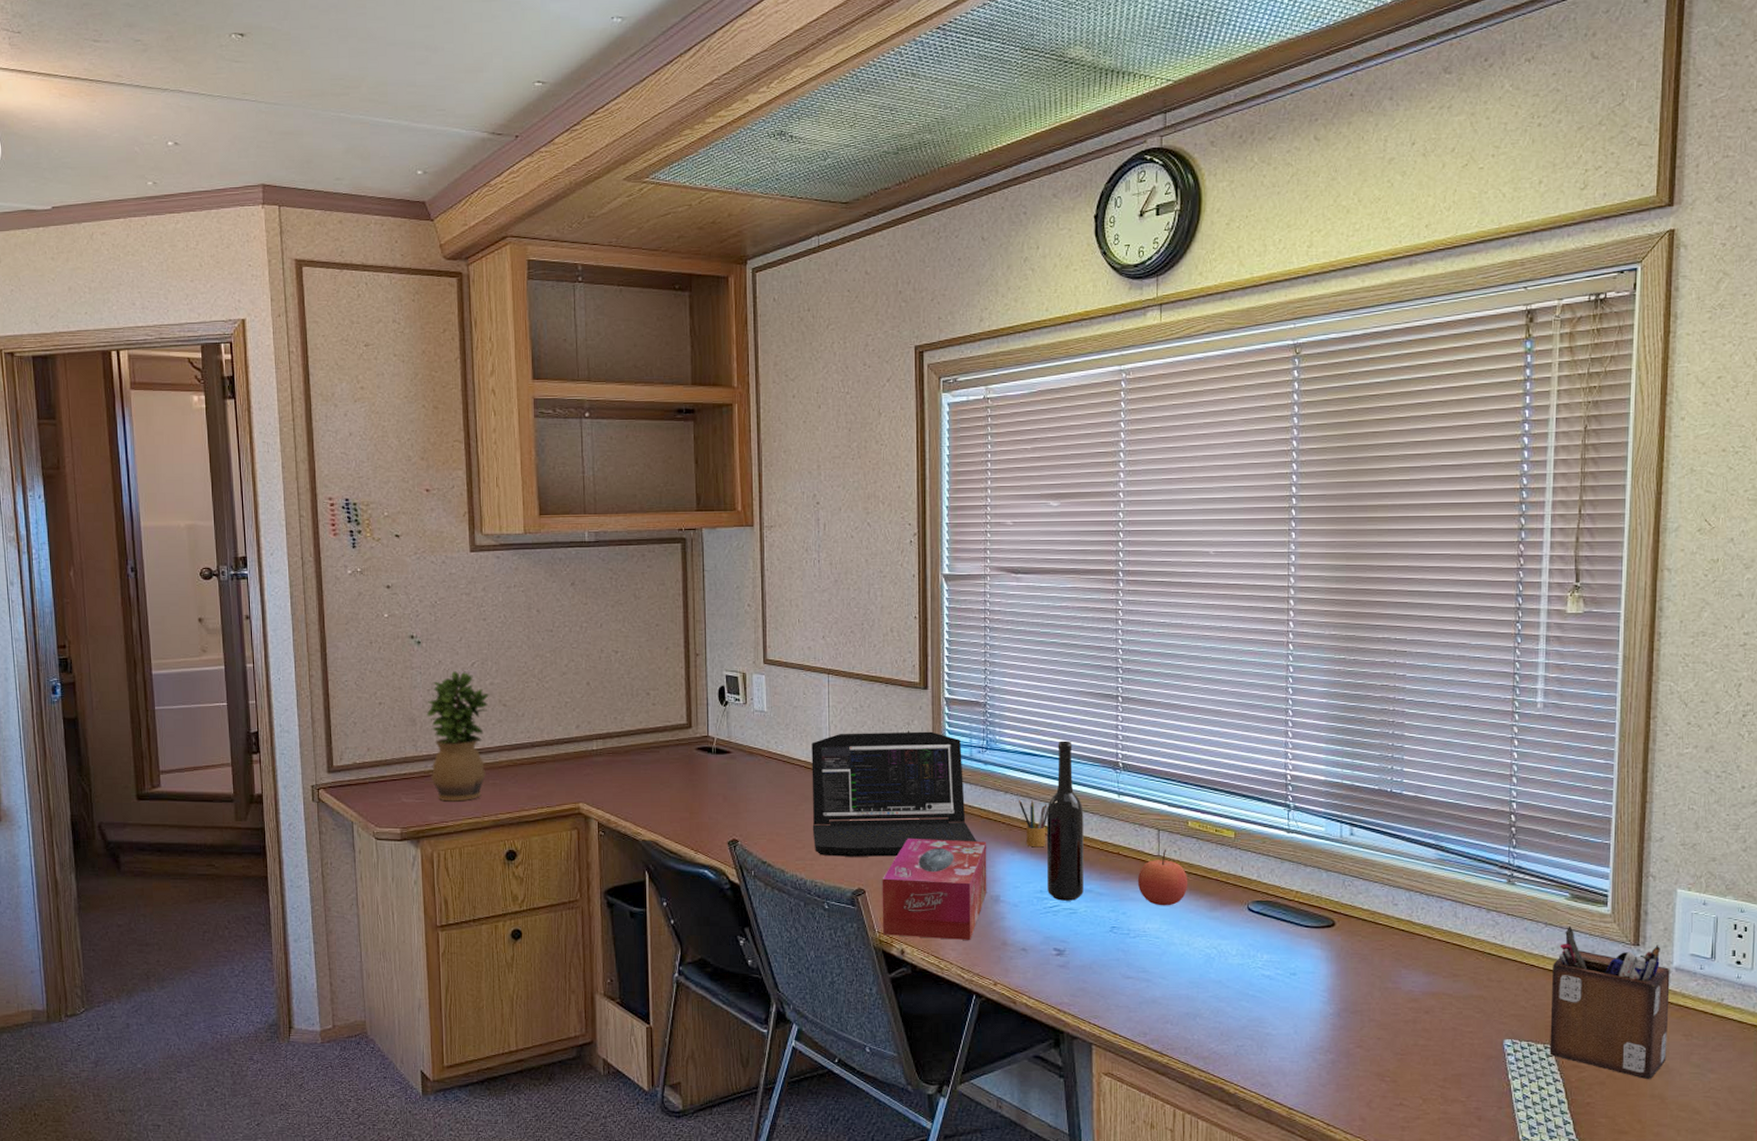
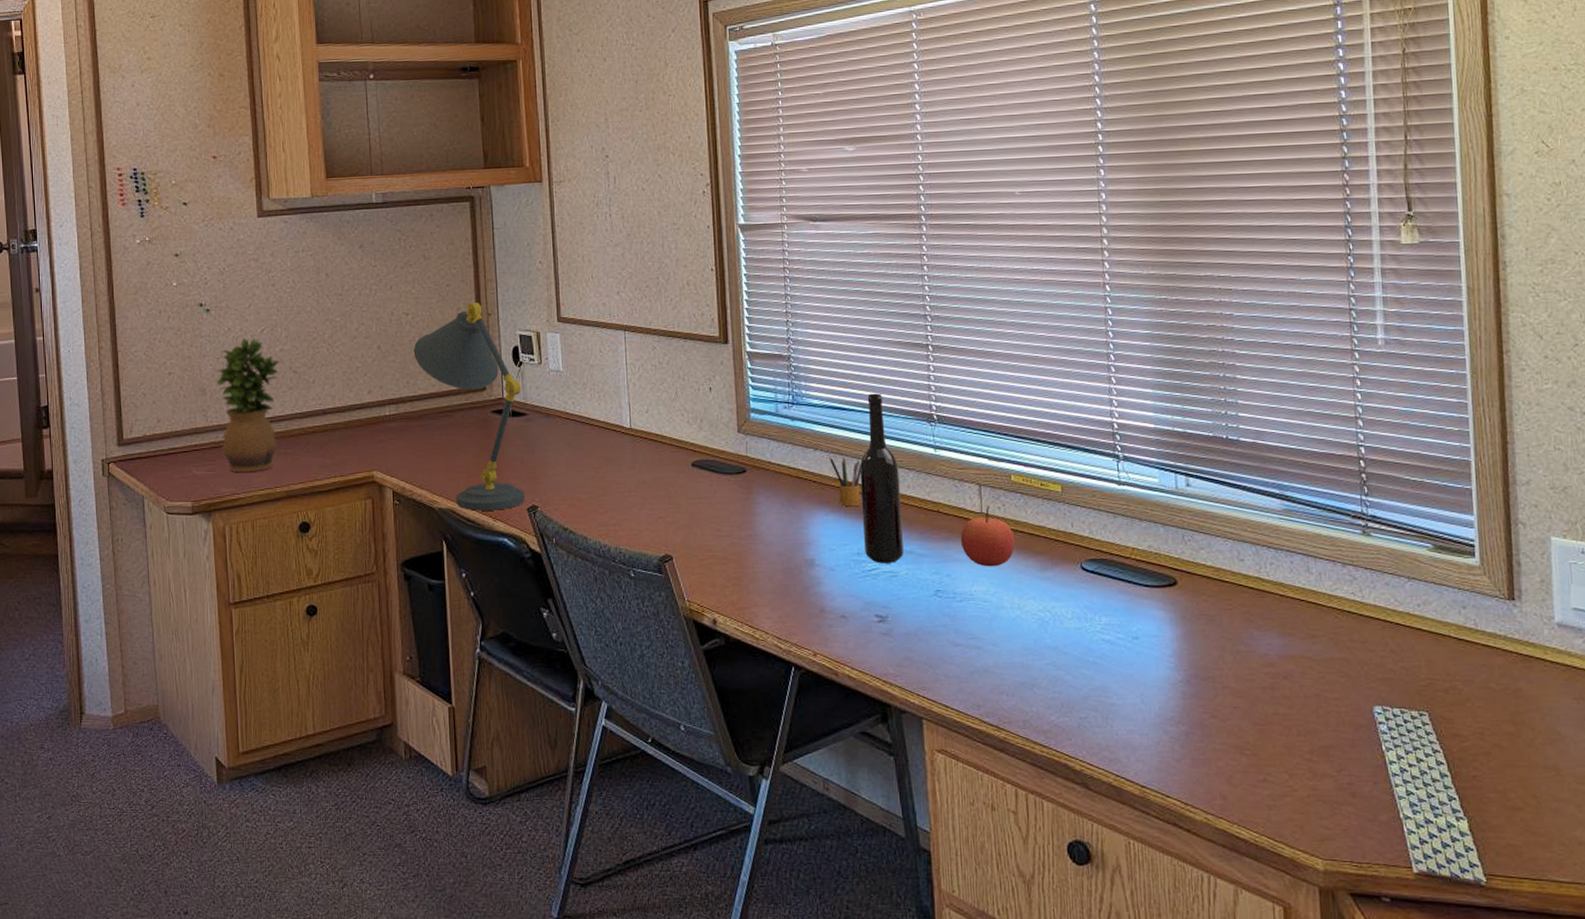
desk lamp: none [621,642,727,843] -> present [413,302,526,511]
laptop: present [811,731,977,857] -> none [610,387,788,521]
tissue box: present [882,838,987,940] -> none [689,499,801,608]
desk organizer: present [1549,926,1670,1080] -> none [1420,579,1558,749]

